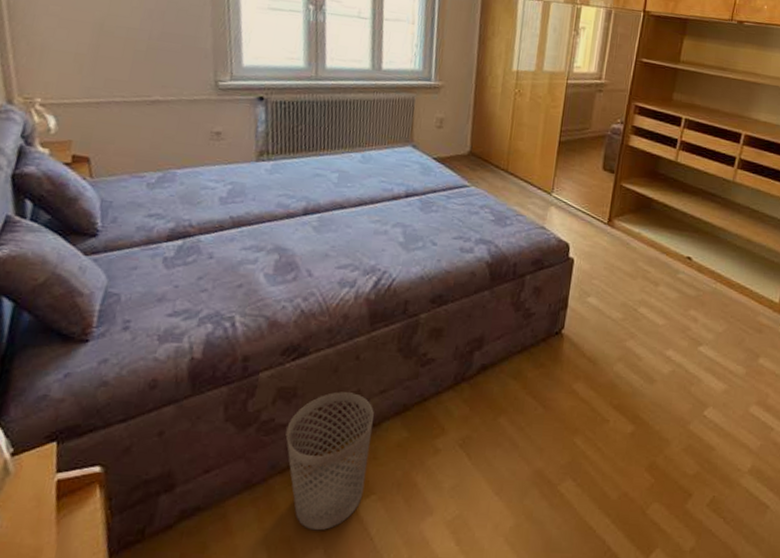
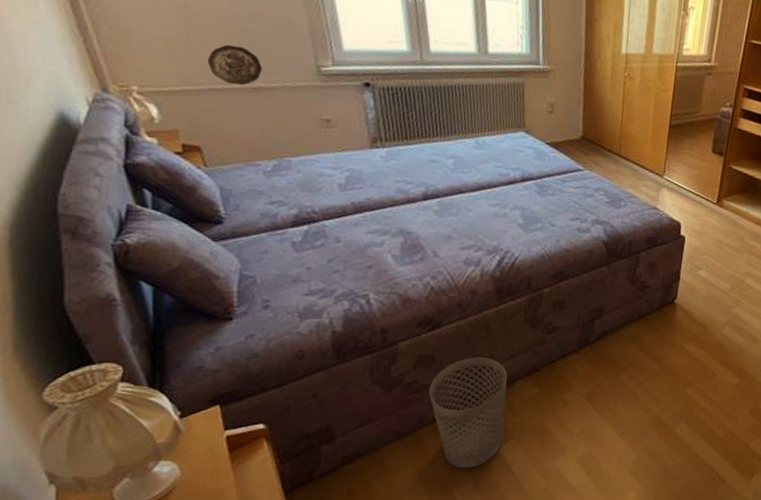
decorative plate: none [111,60,163,99] -> present [207,44,262,86]

